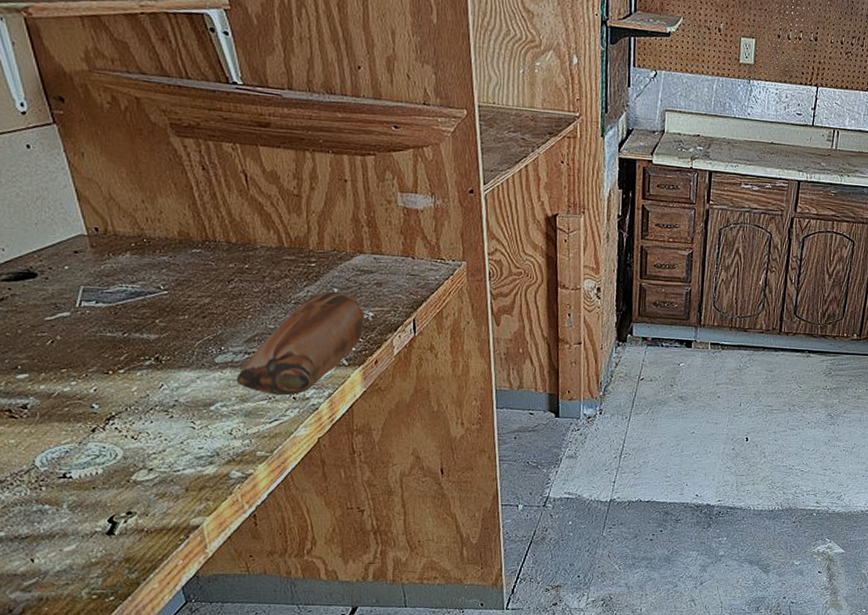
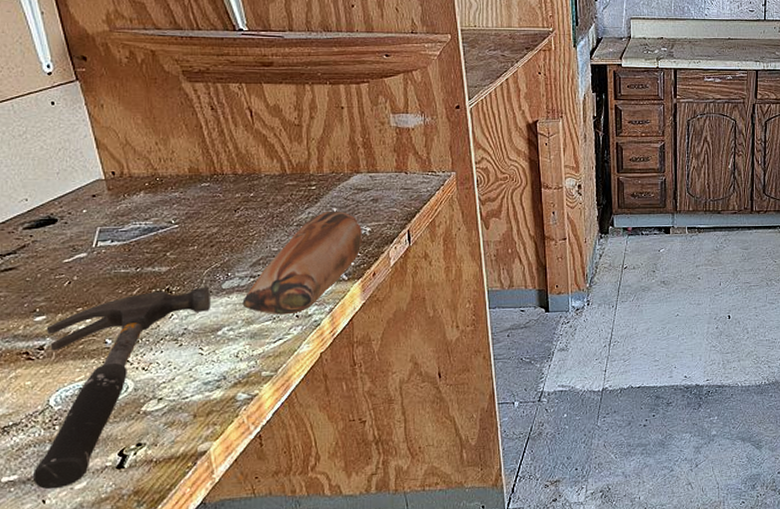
claw hammer: none [21,359,202,549] -> present [33,286,210,490]

